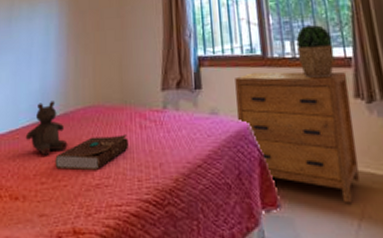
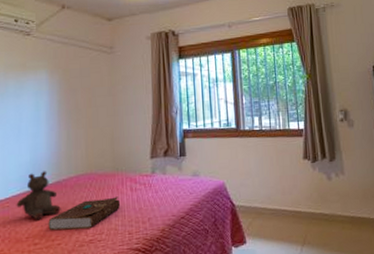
dresser: present [235,71,361,204] -> none [214,140,304,235]
potted plant: present [296,25,334,79] -> none [263,104,291,146]

